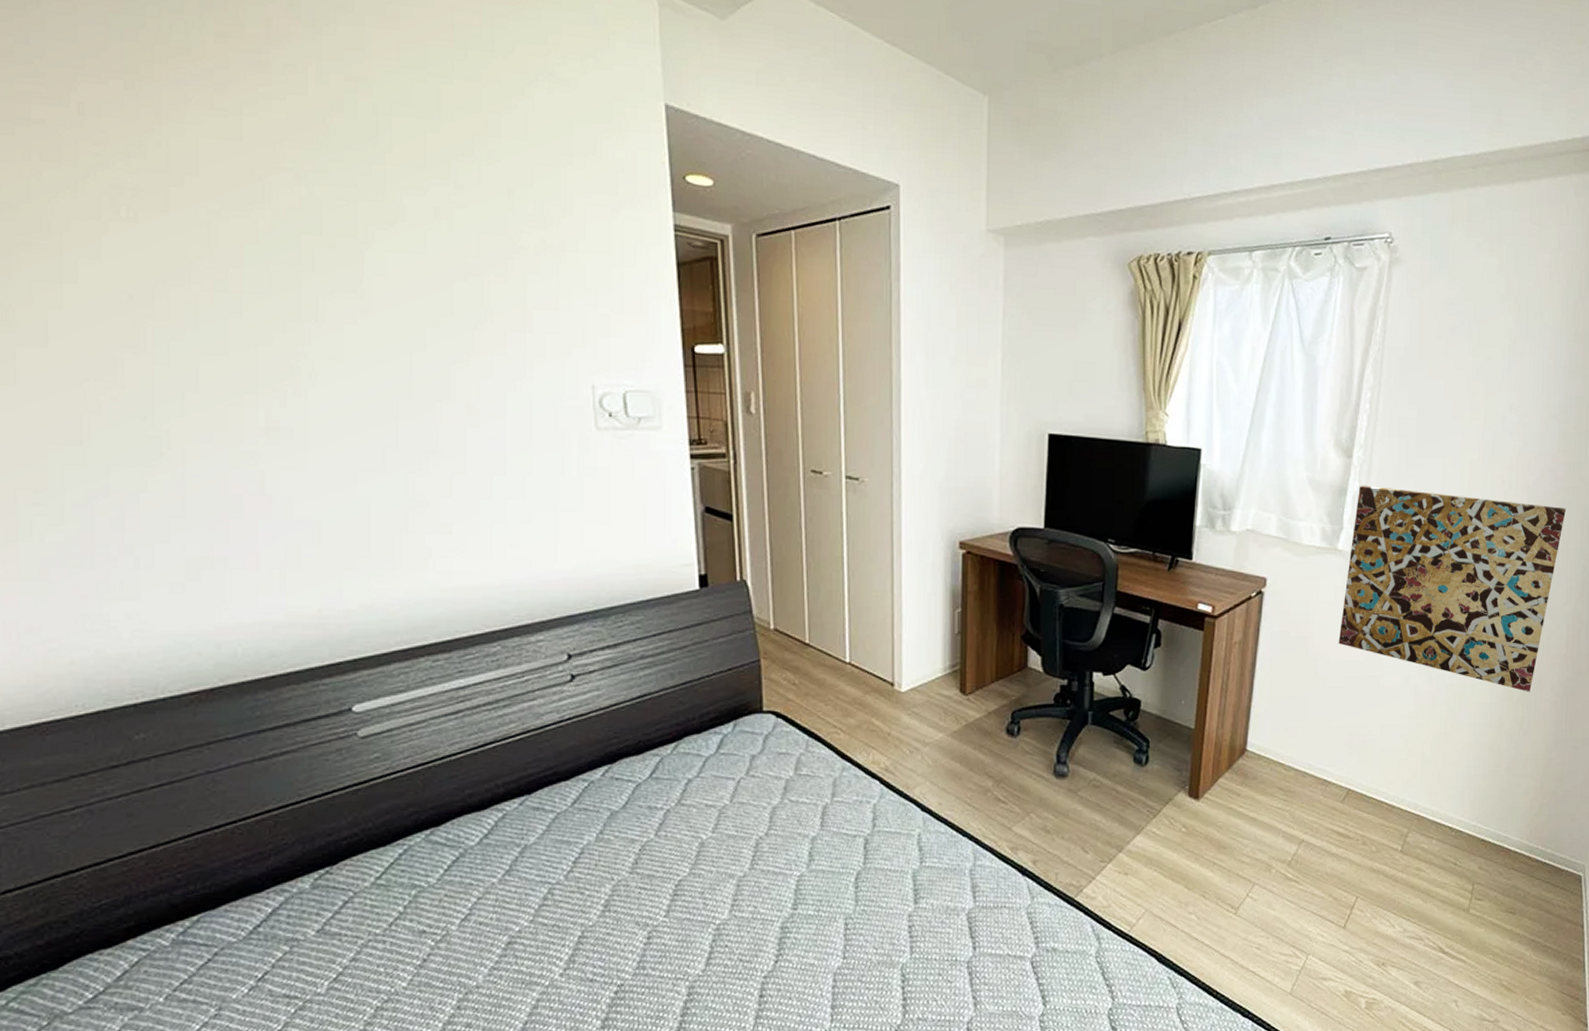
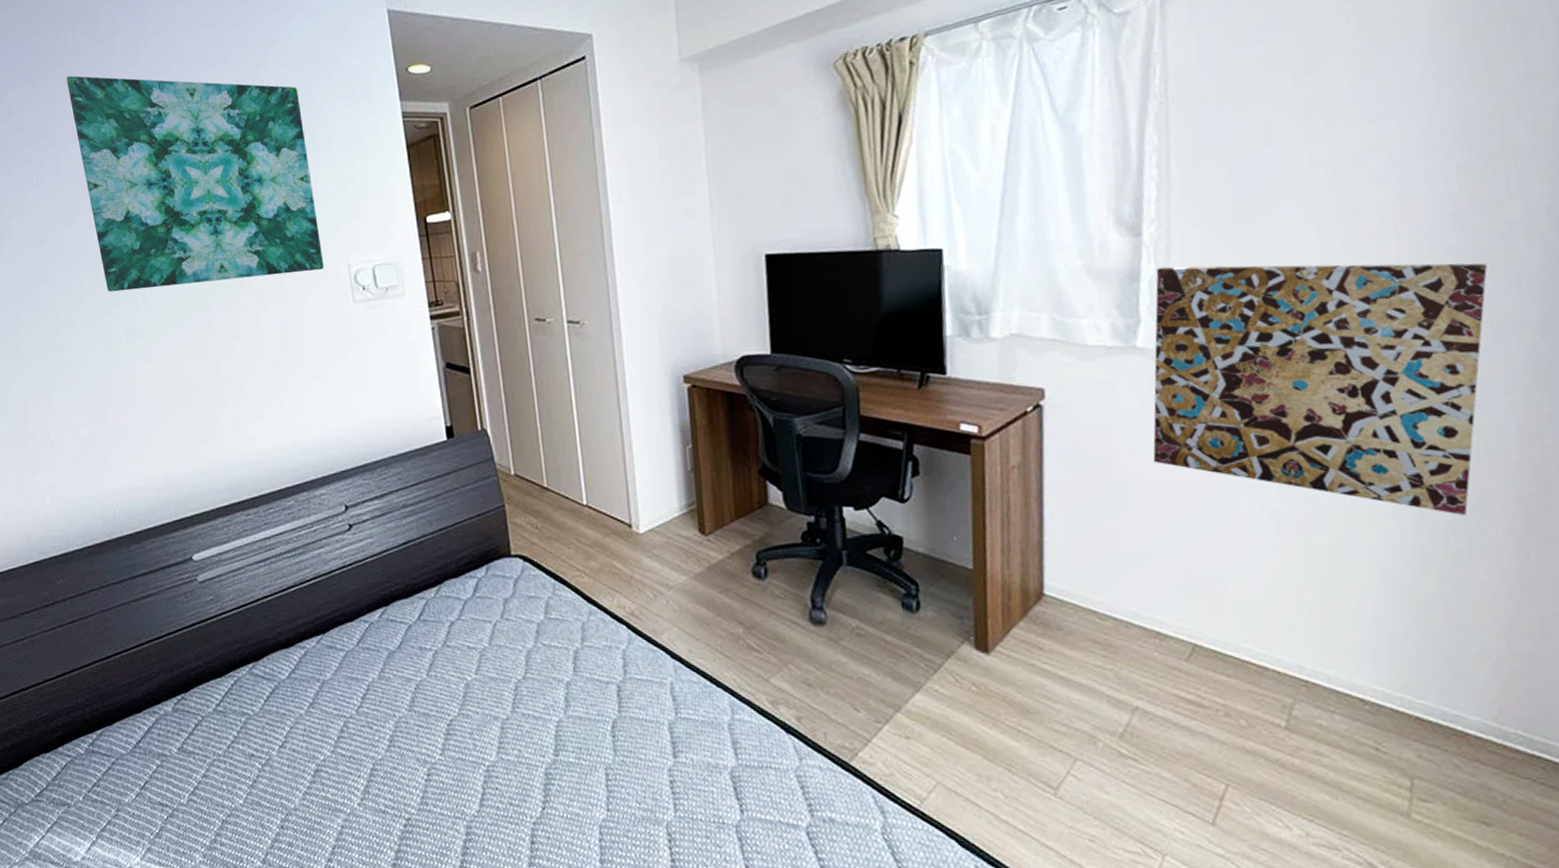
wall art: none [186,84,560,388] -> present [67,75,324,292]

